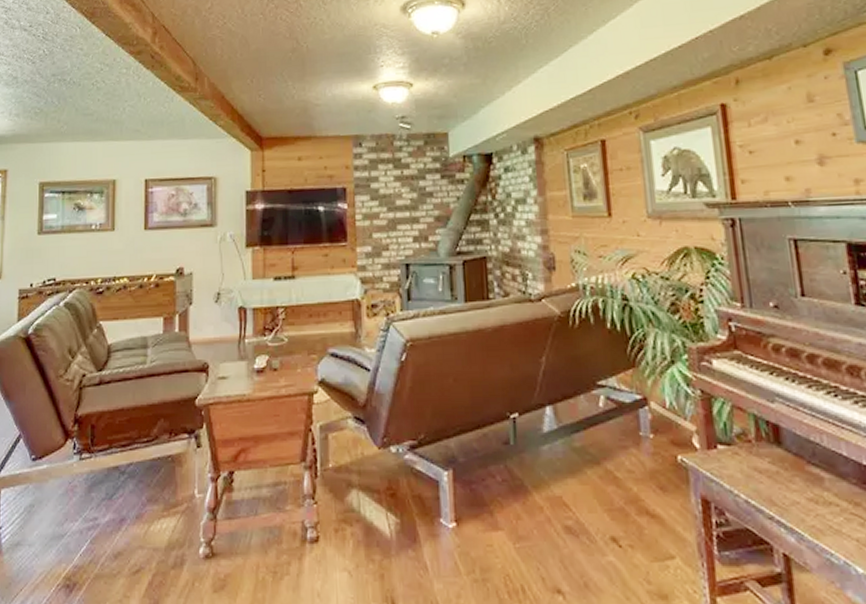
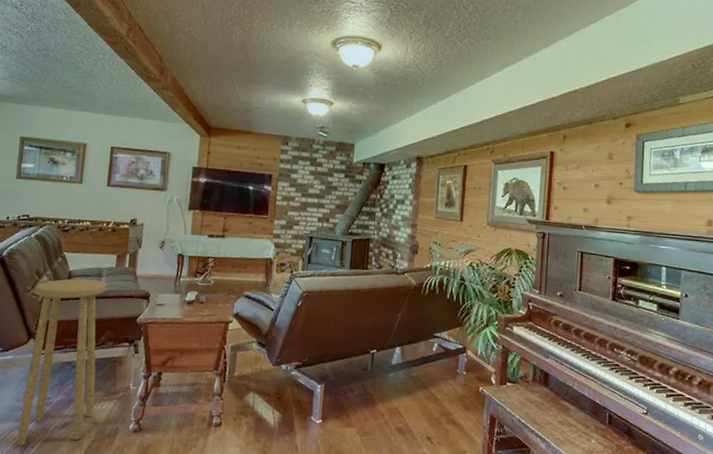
stool: none [60,352,155,588] -> present [16,278,107,446]

